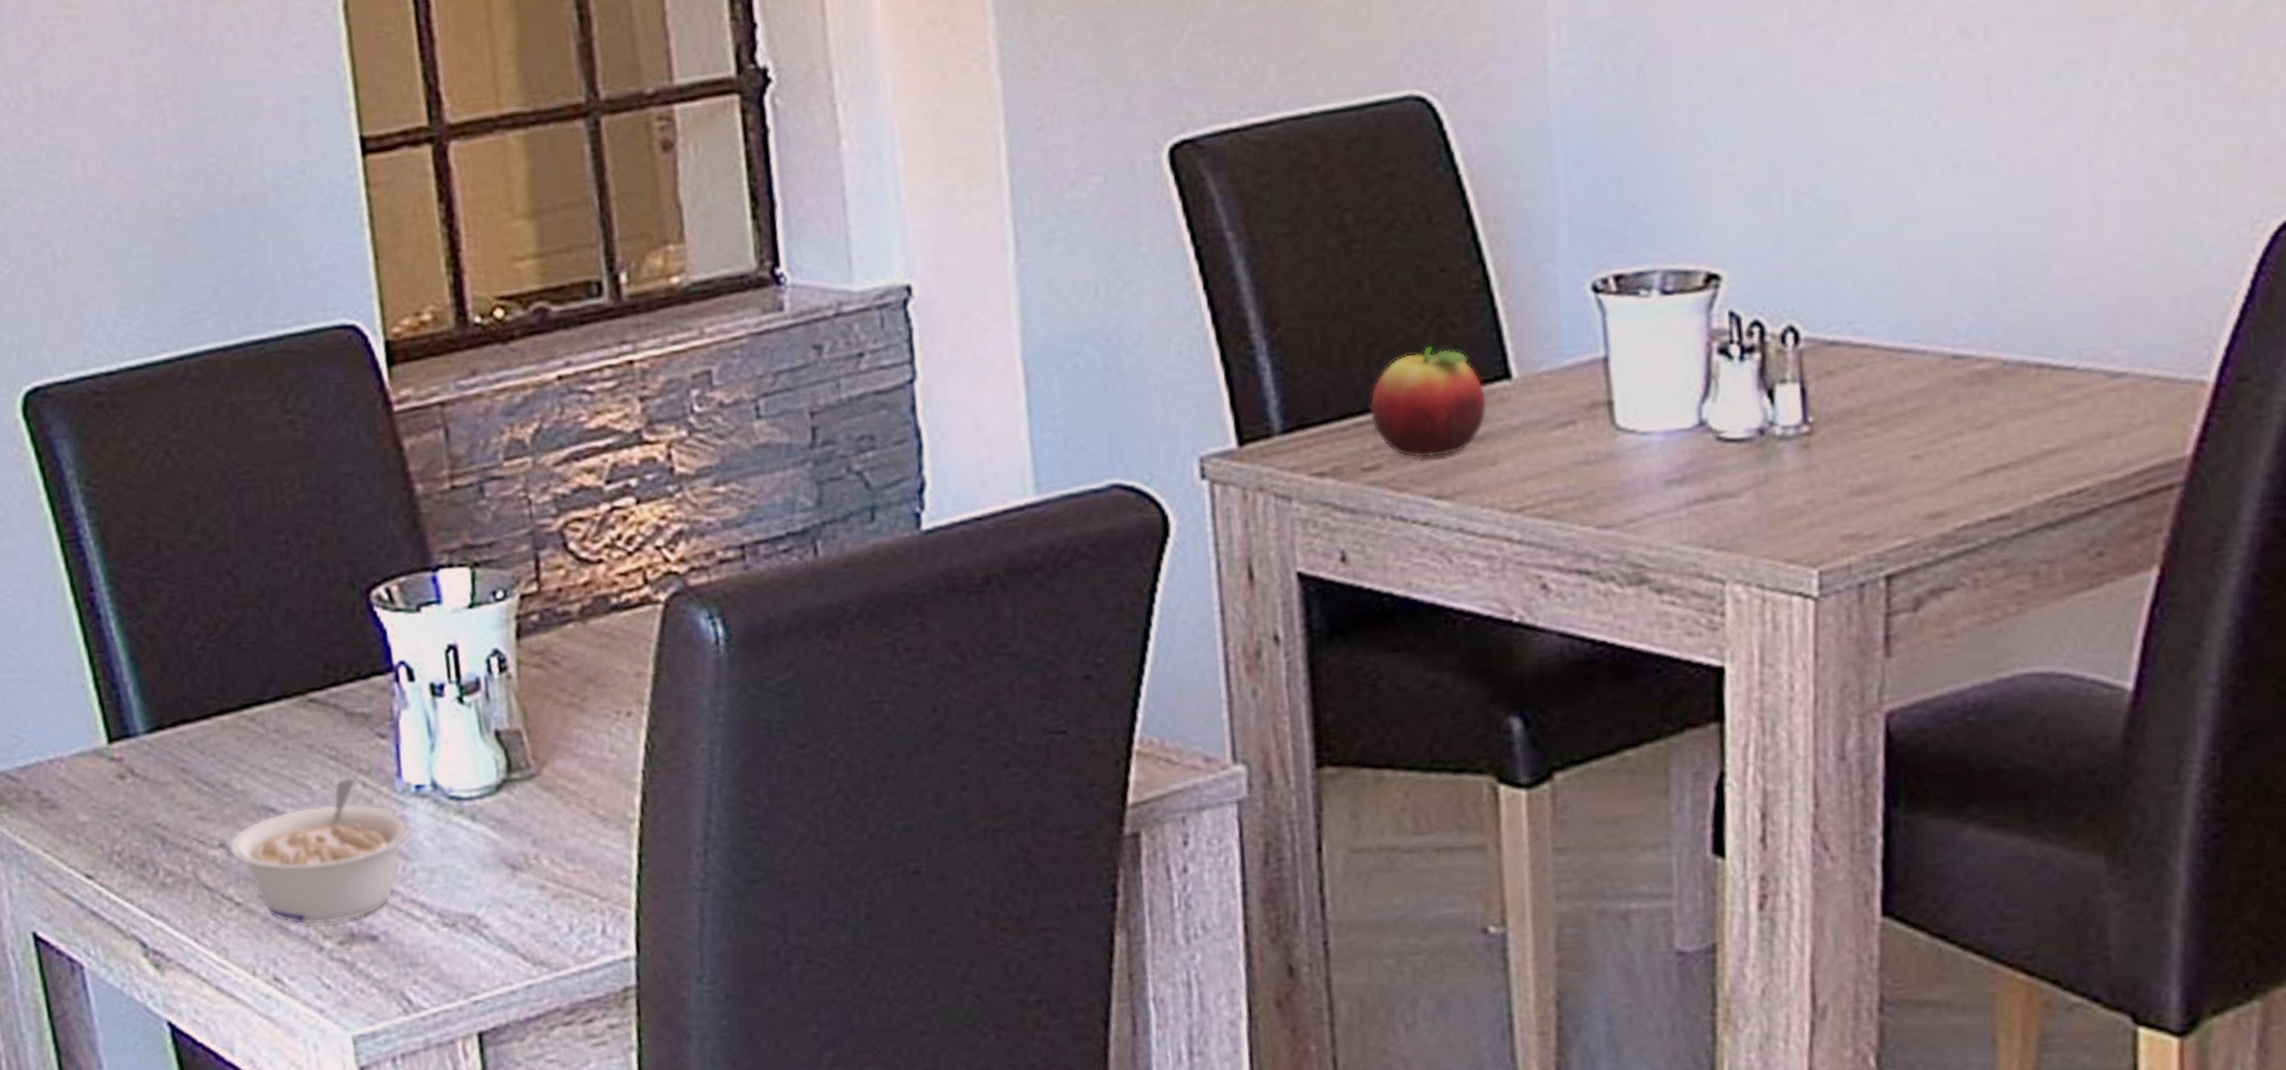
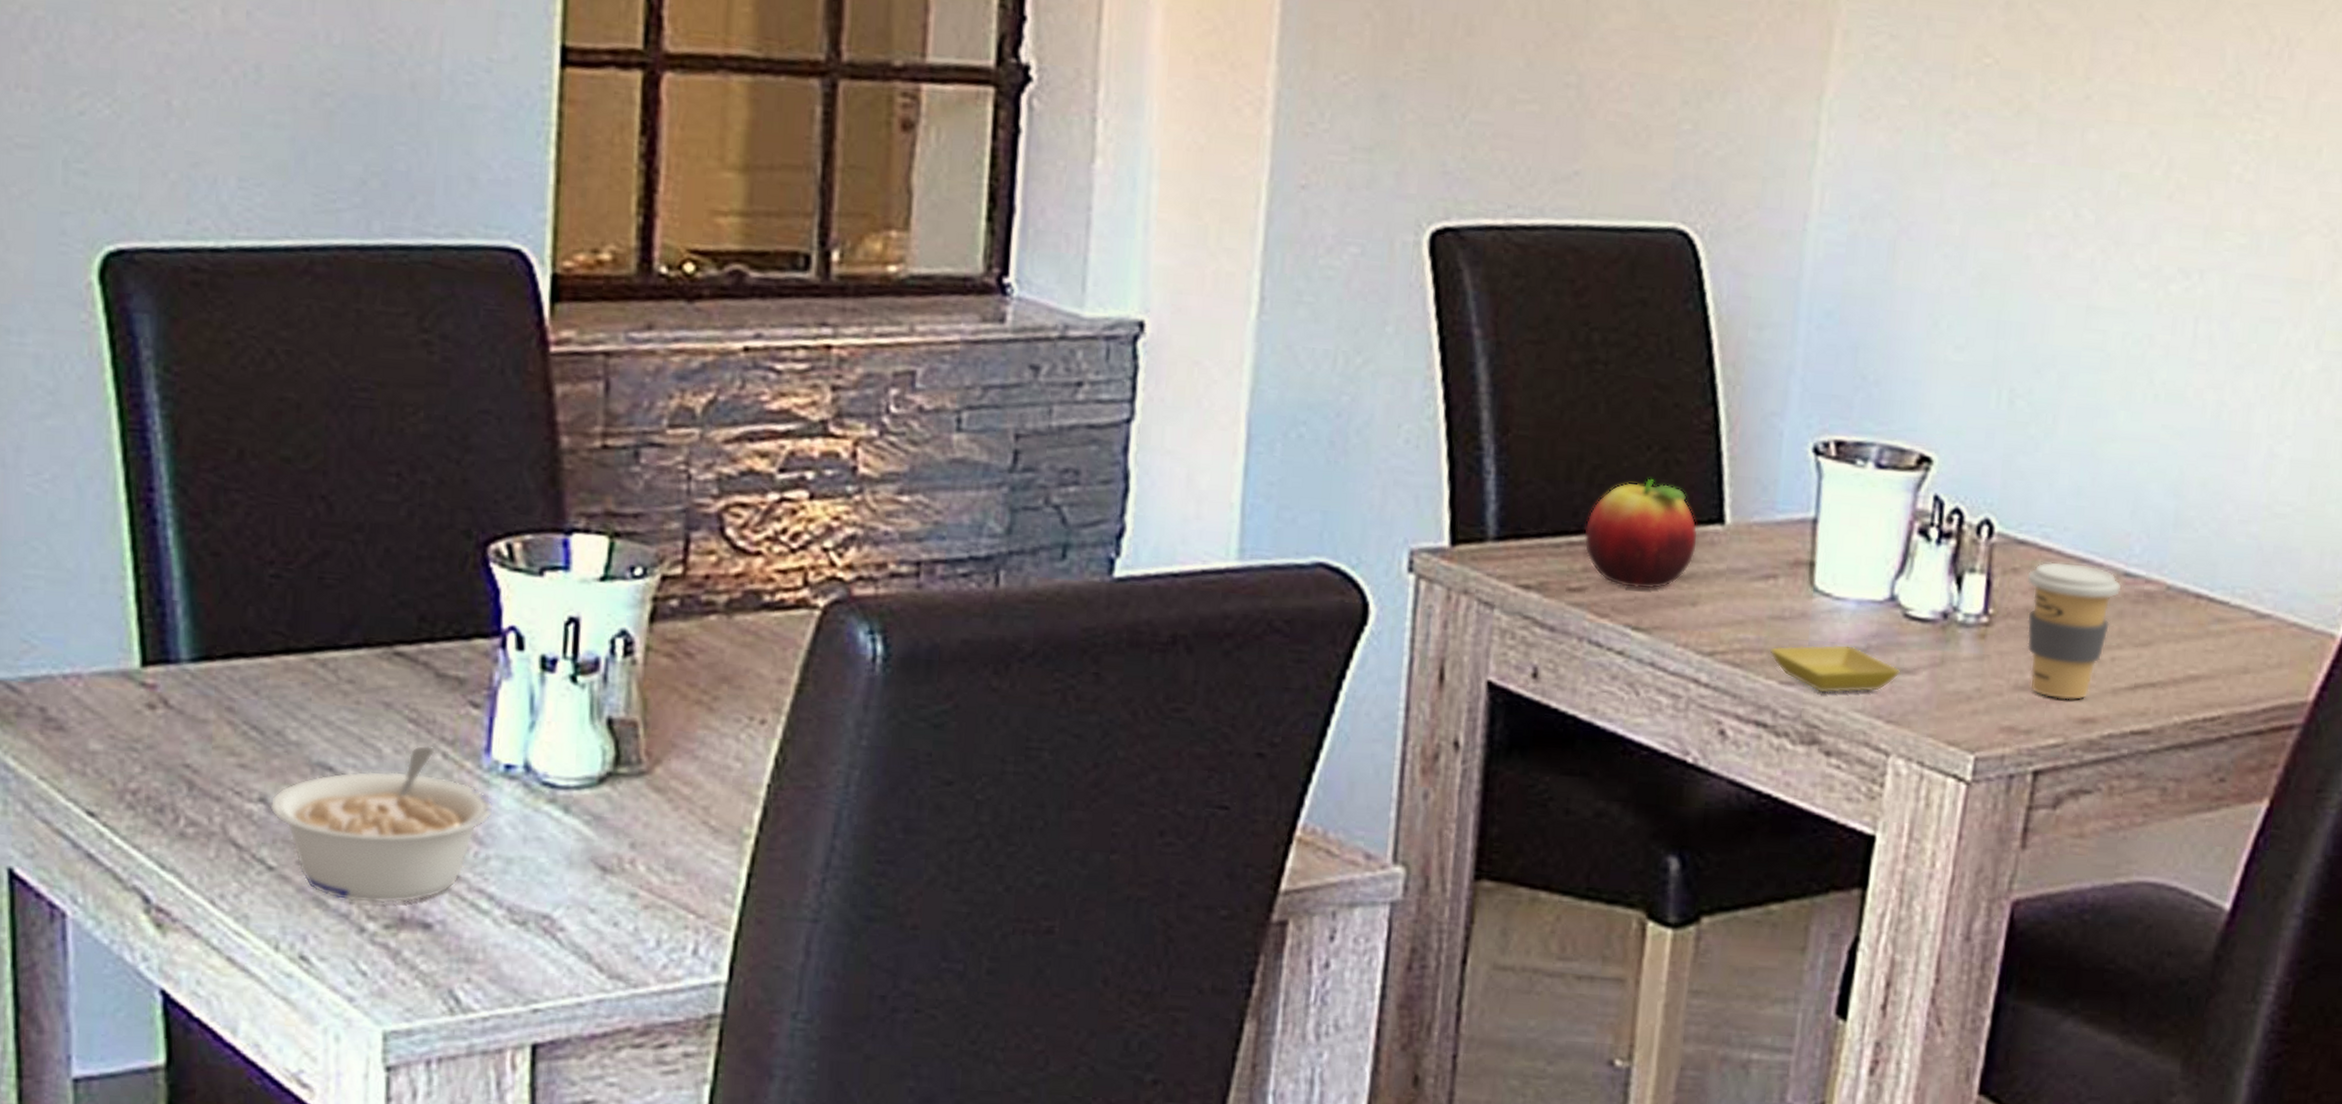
saucer: none [1580,478,1722,531] -> present [1770,644,1900,693]
coffee cup: none [1845,354,1952,498] -> present [2027,561,2122,701]

